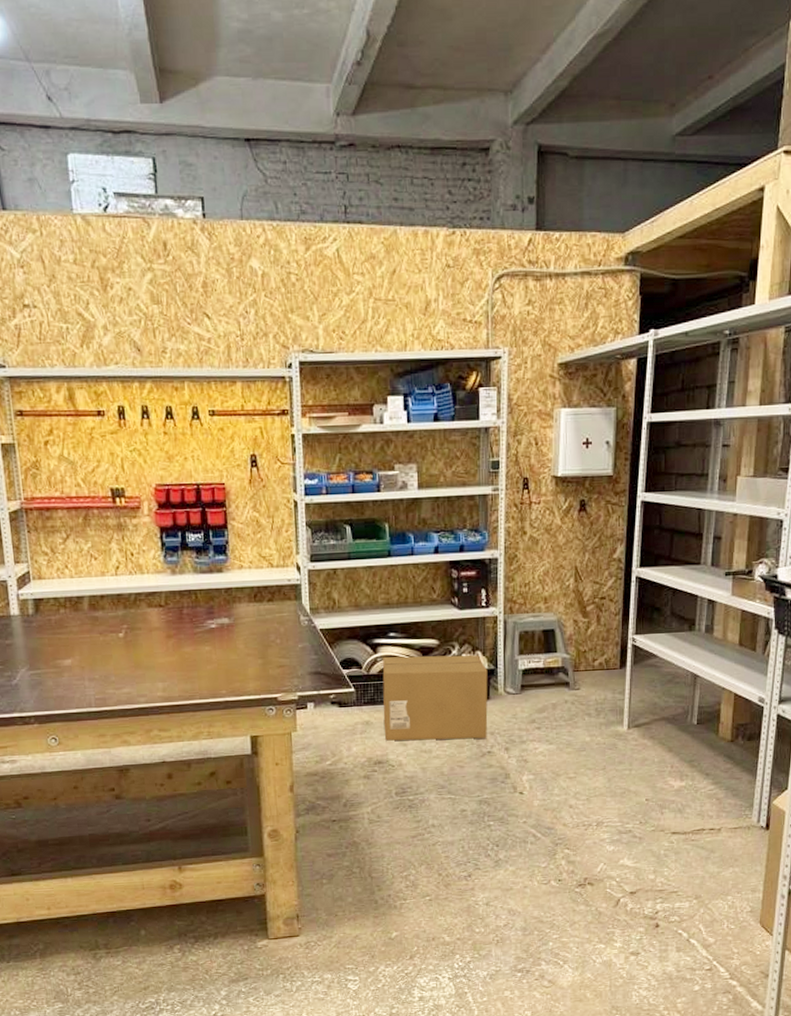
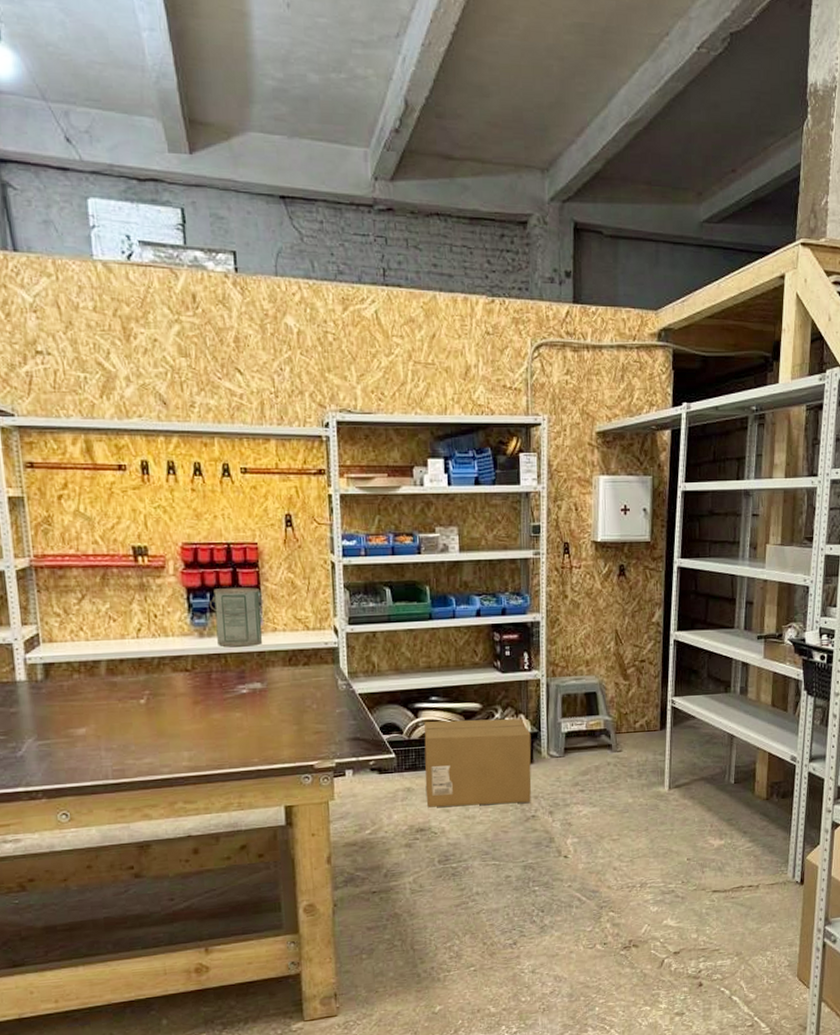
paint can: none [180,526,230,584] -> present [209,587,263,647]

